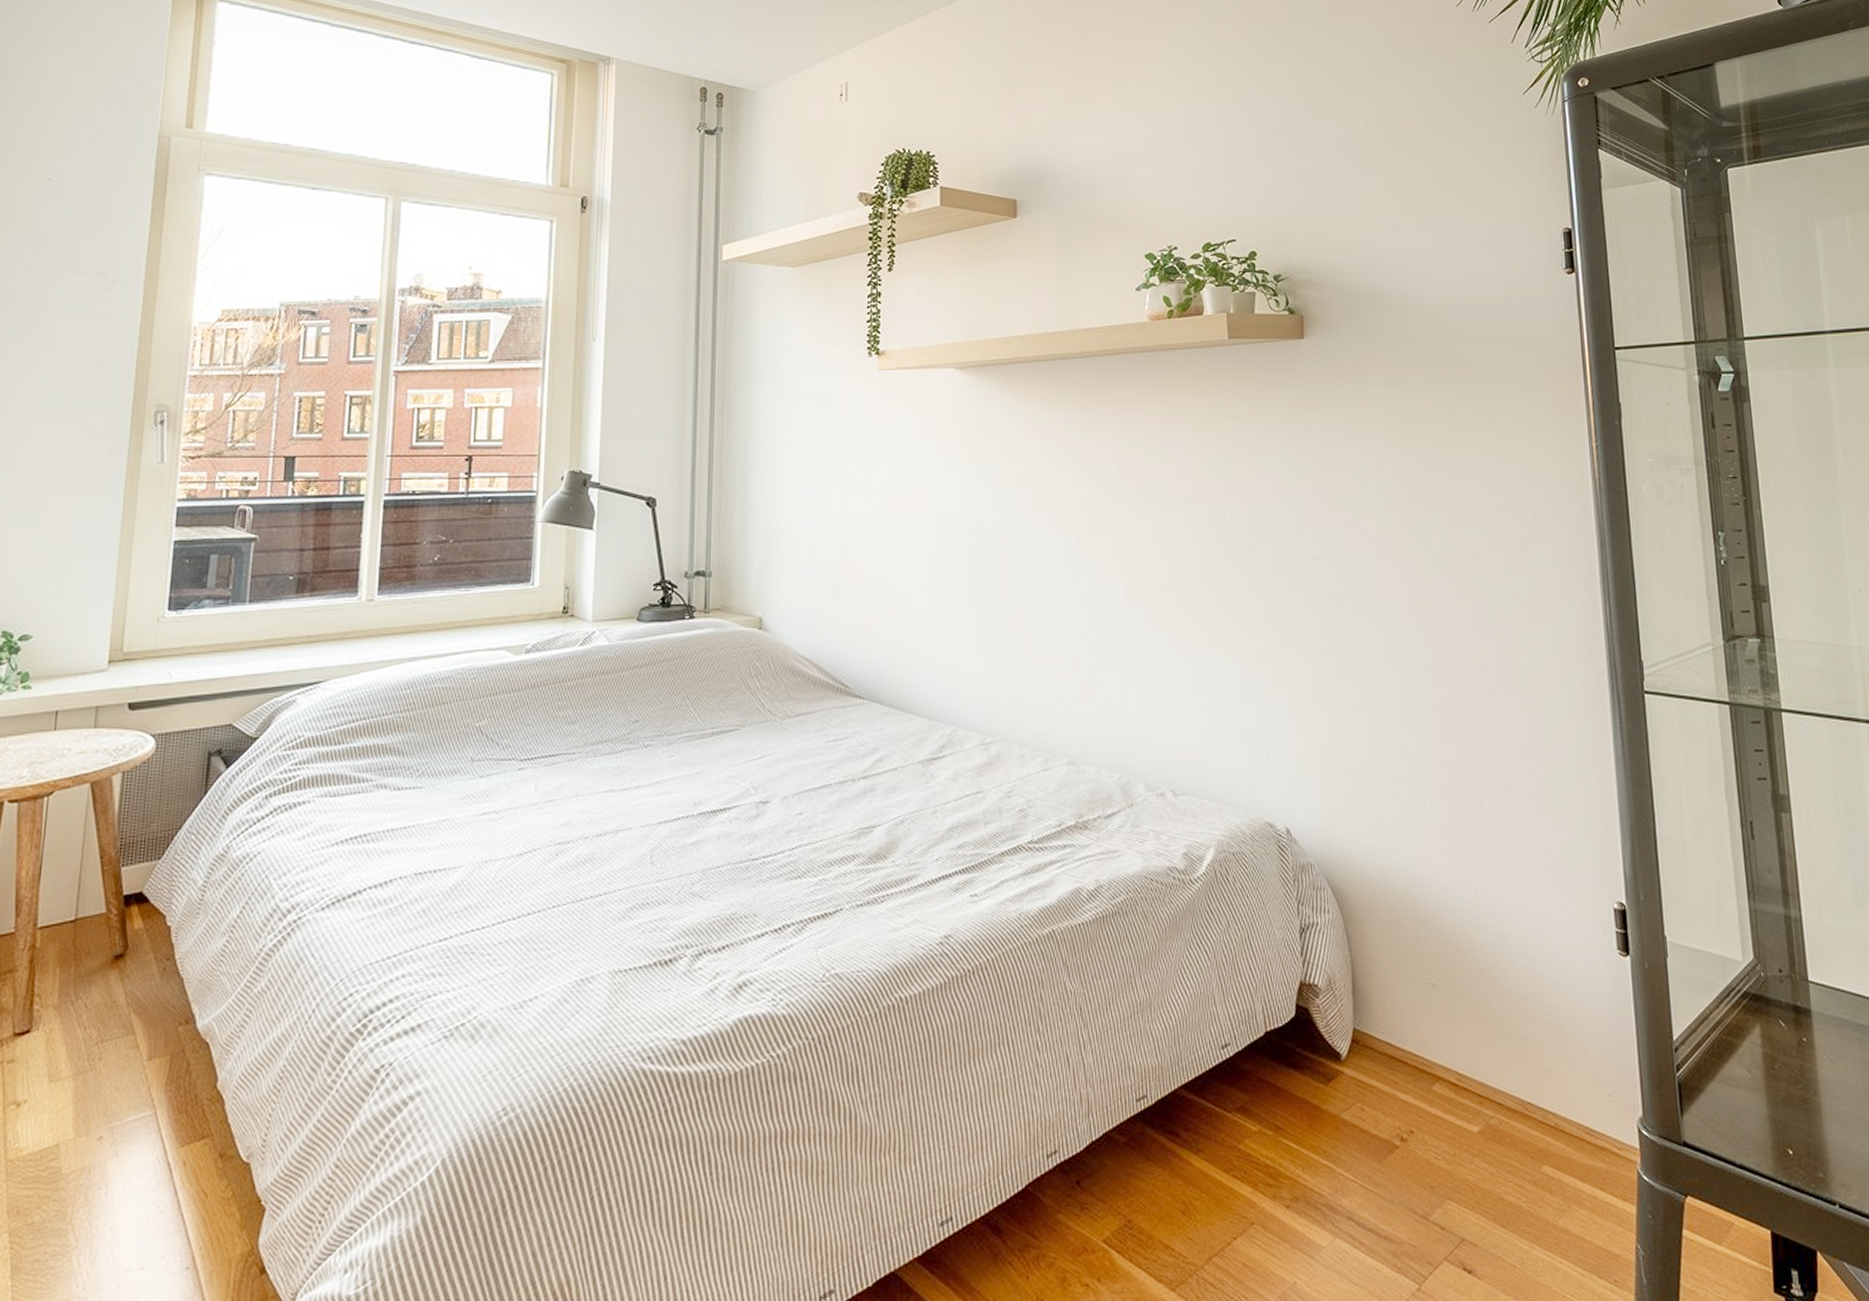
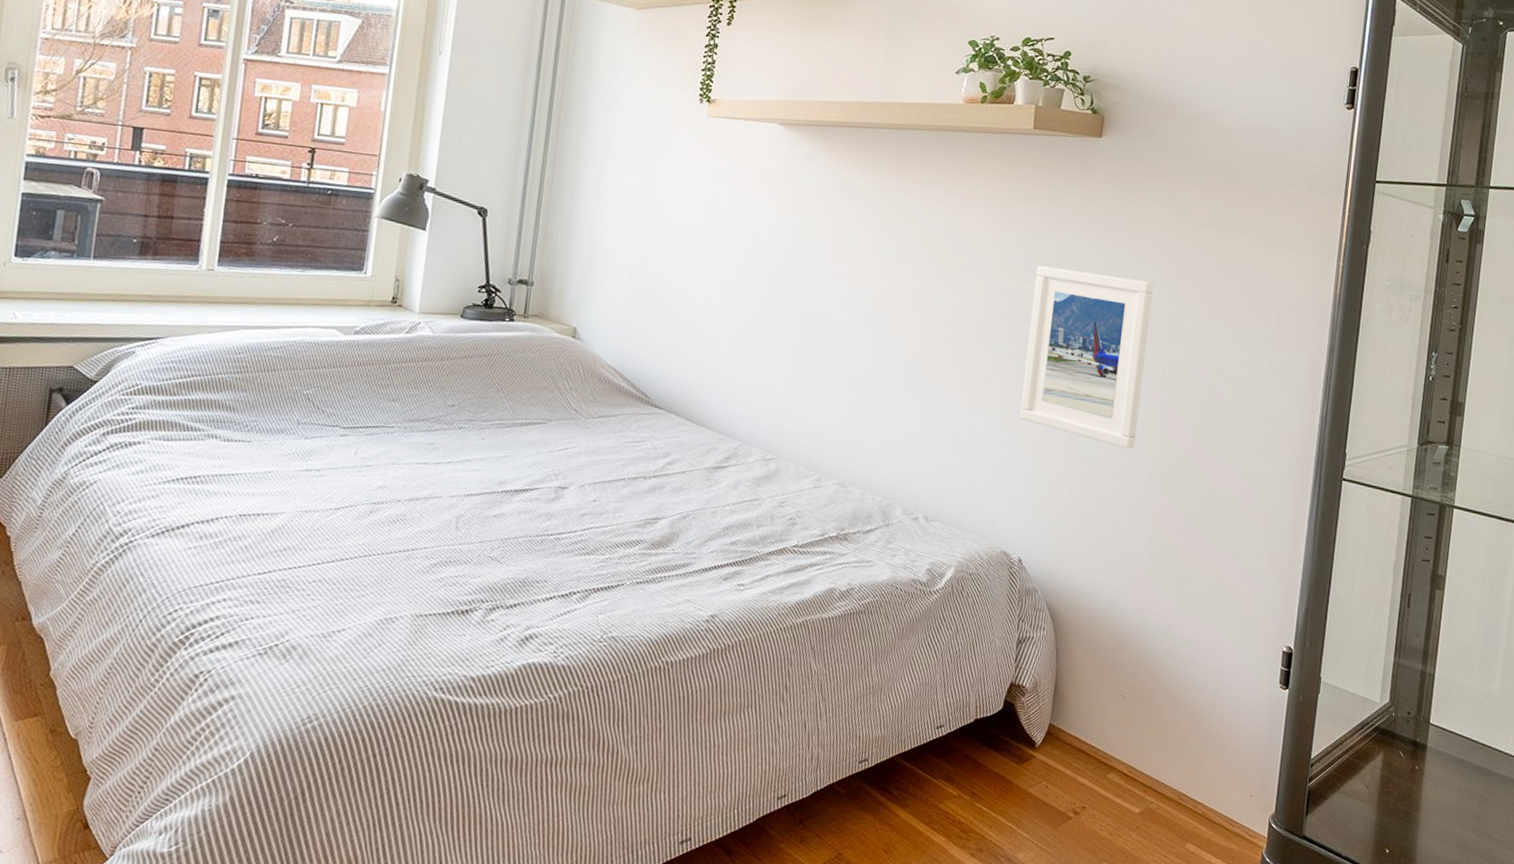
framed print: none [1255,486,1398,685] -> present [1019,265,1154,449]

